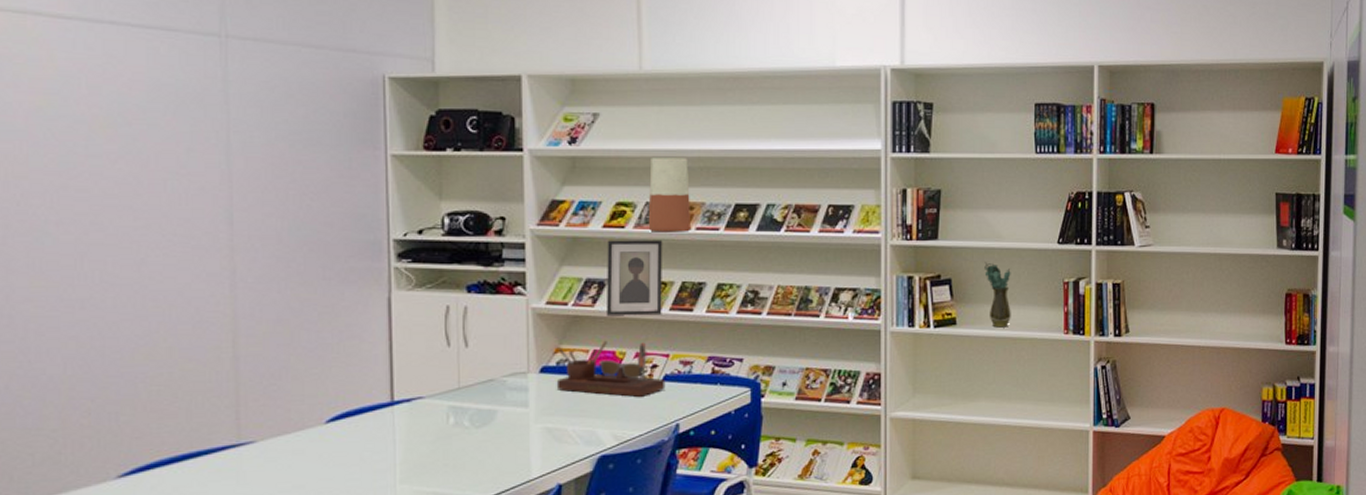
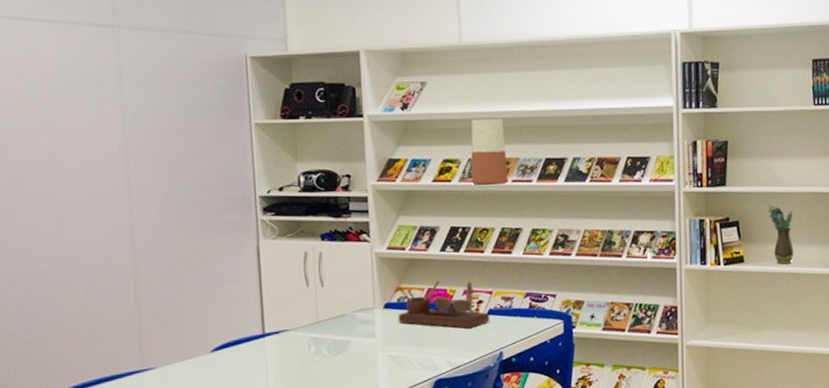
picture frame: present [606,240,663,316] -> none [436,191,485,259]

